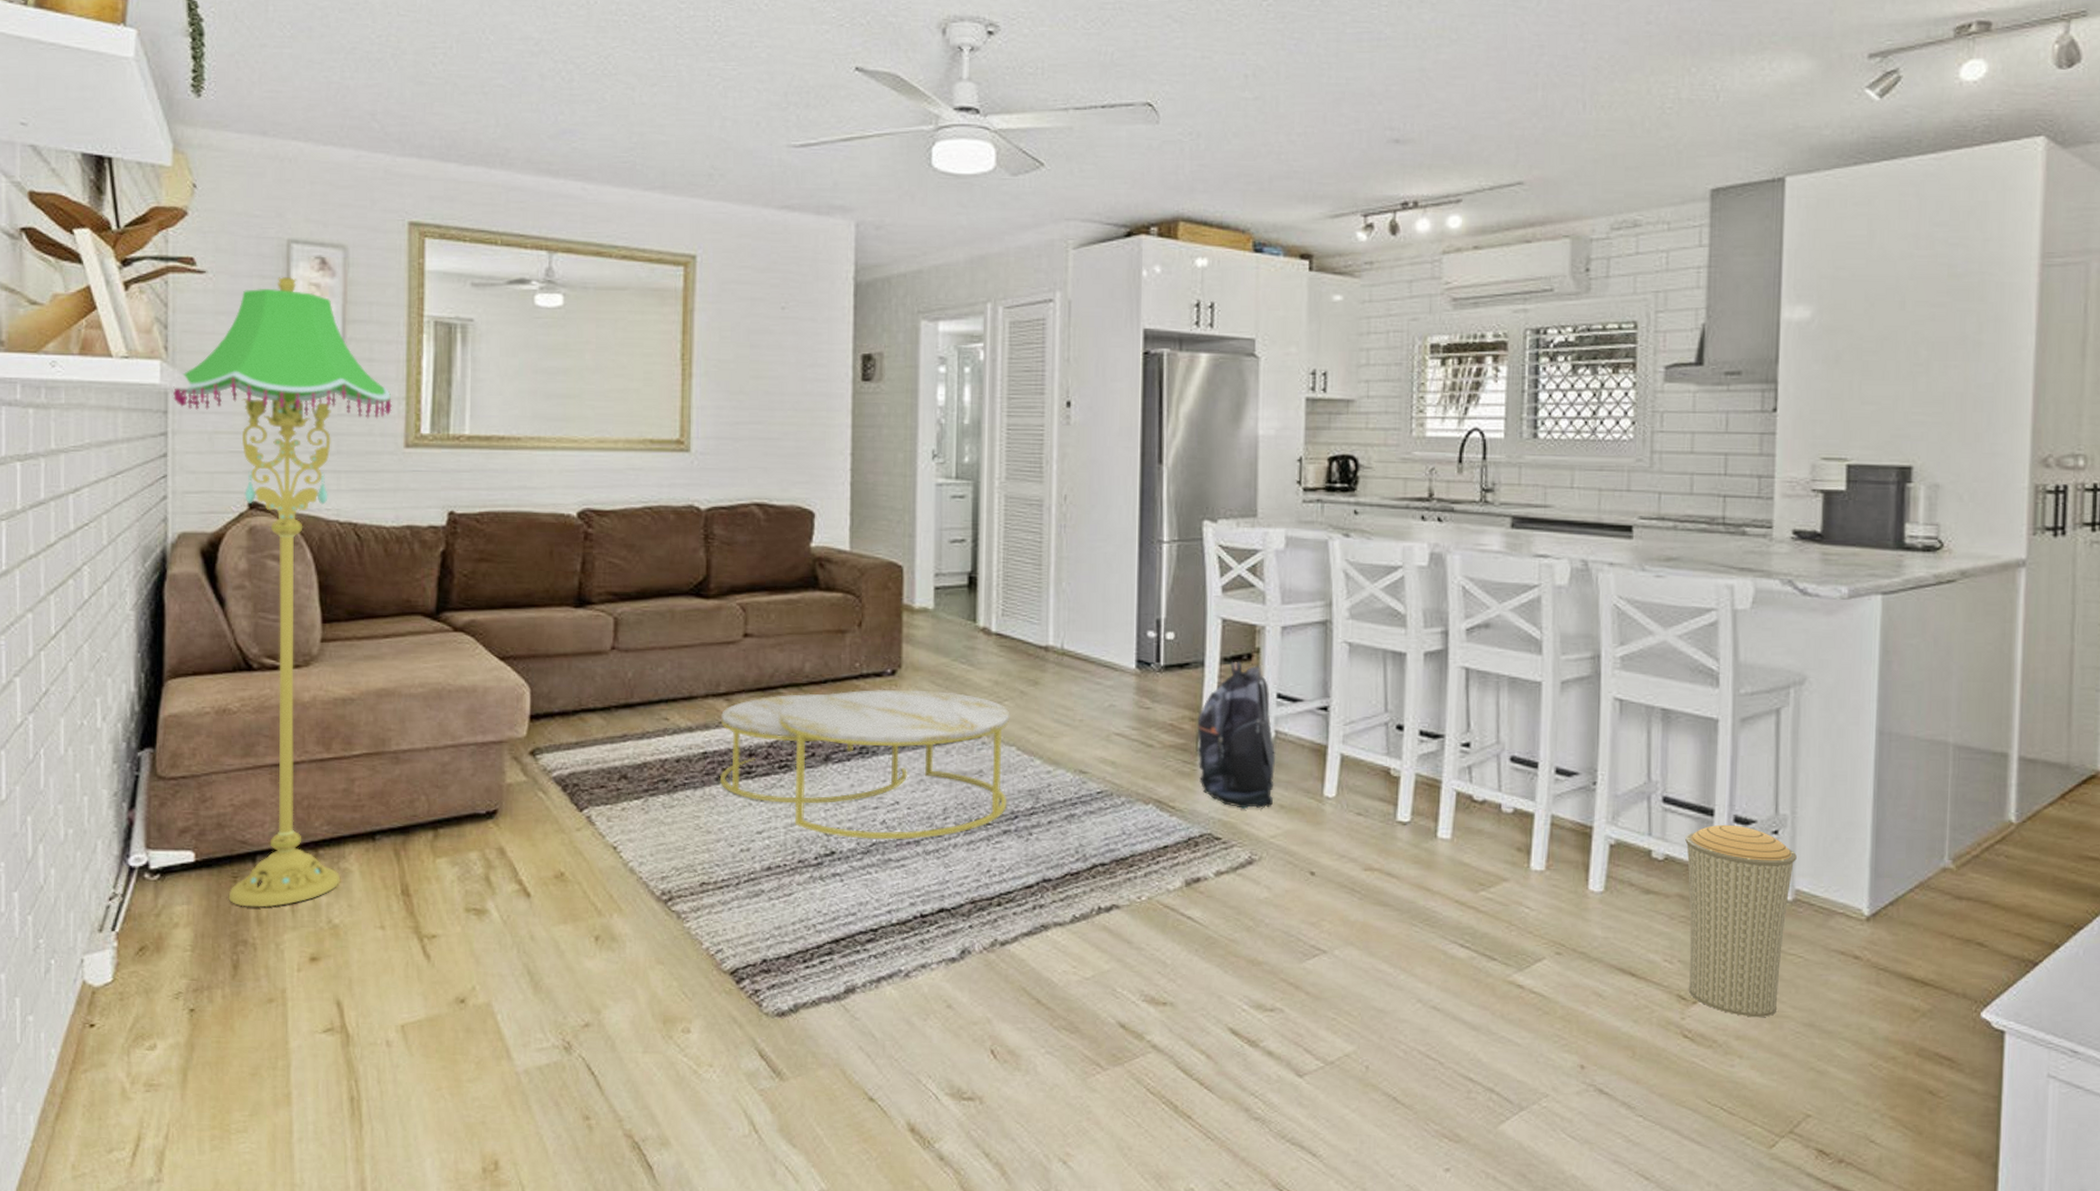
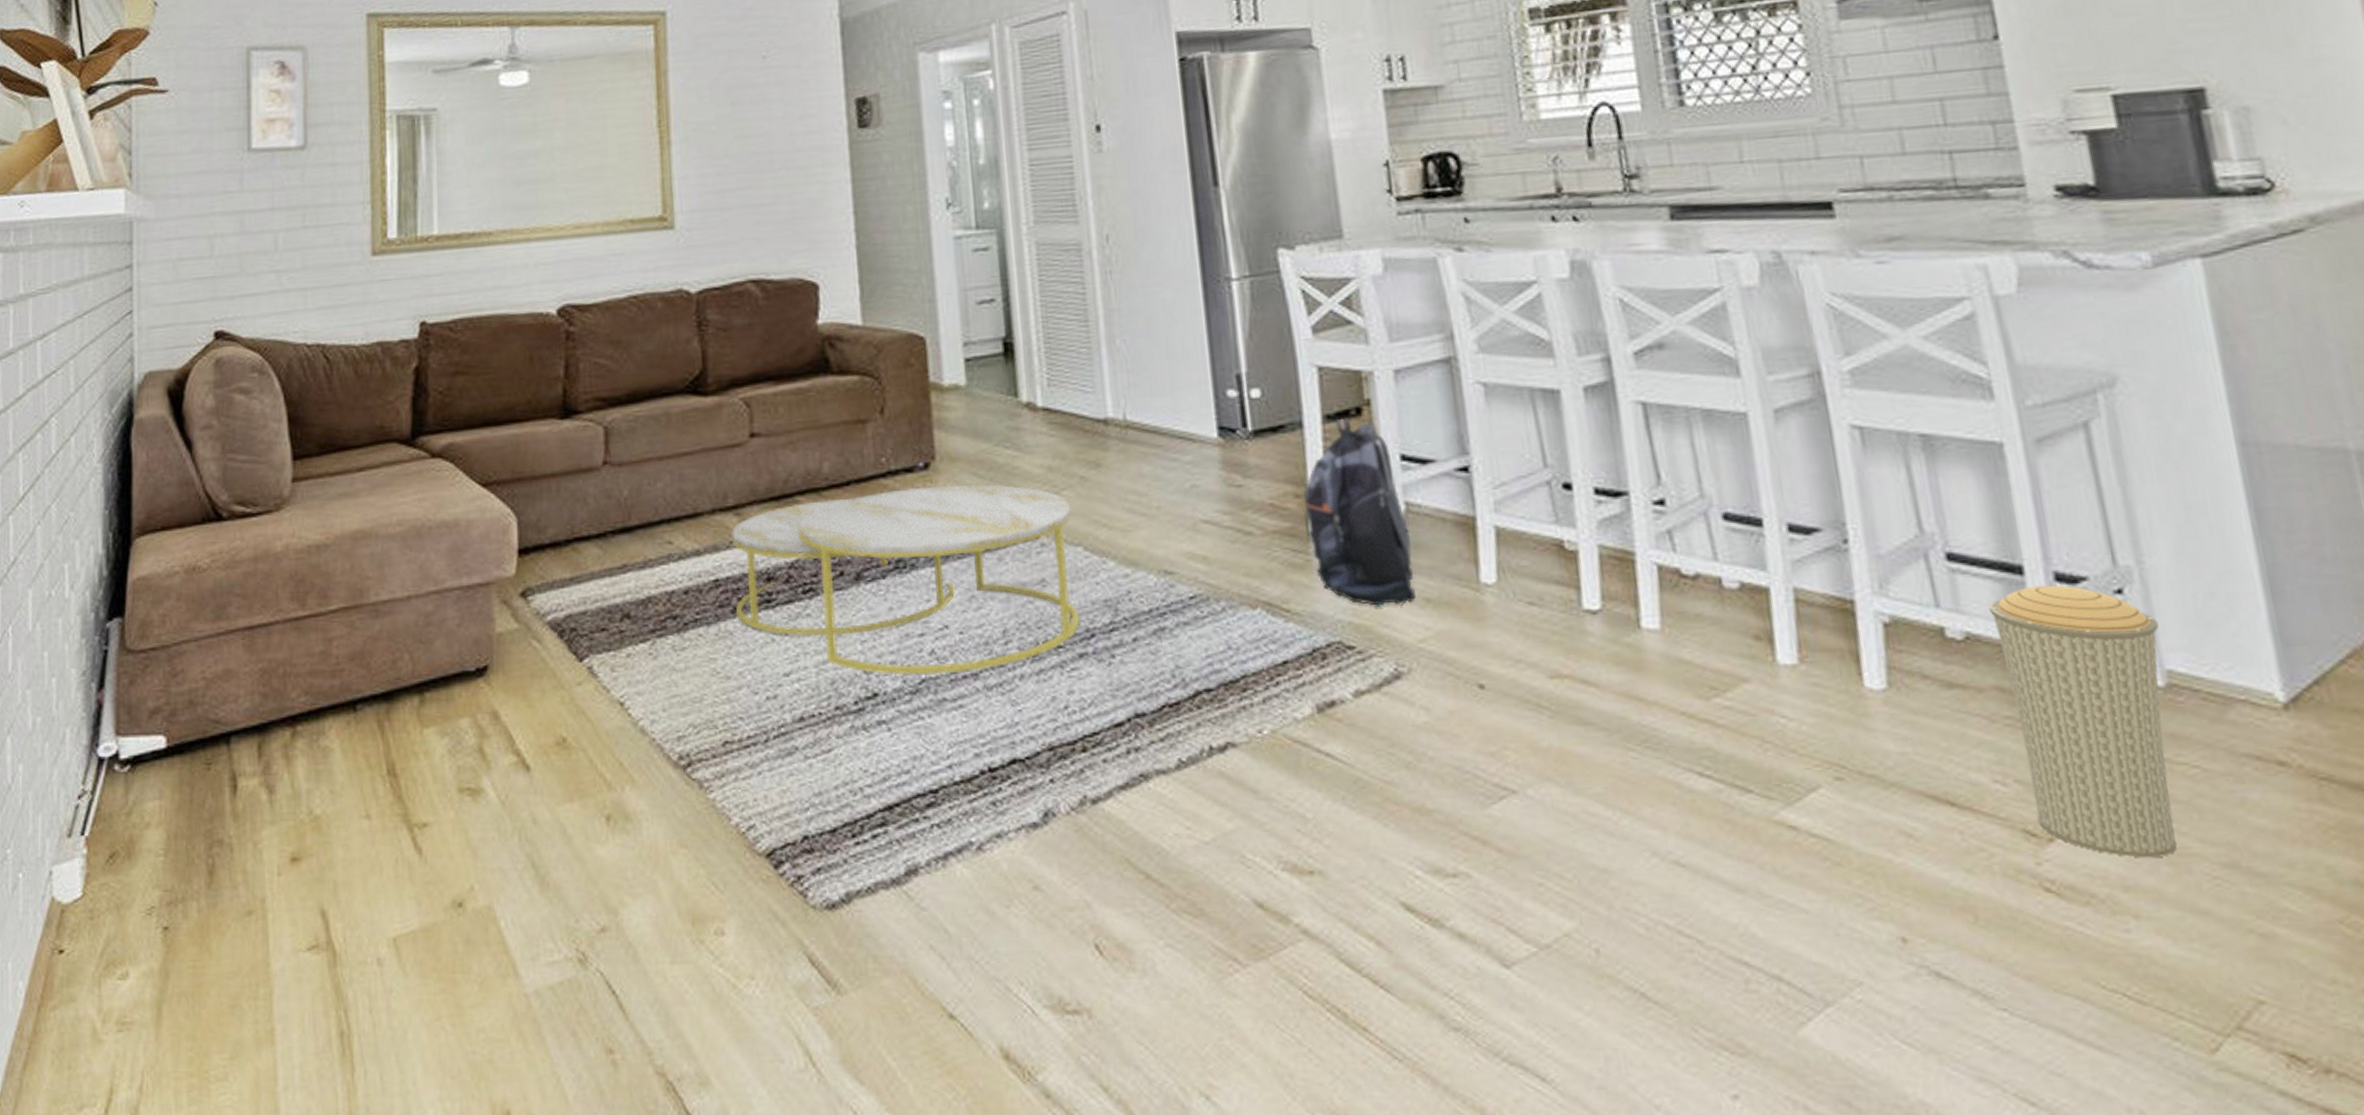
floor lamp: present [173,276,393,907] -> none [138,85,358,799]

